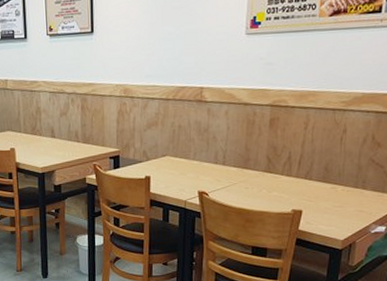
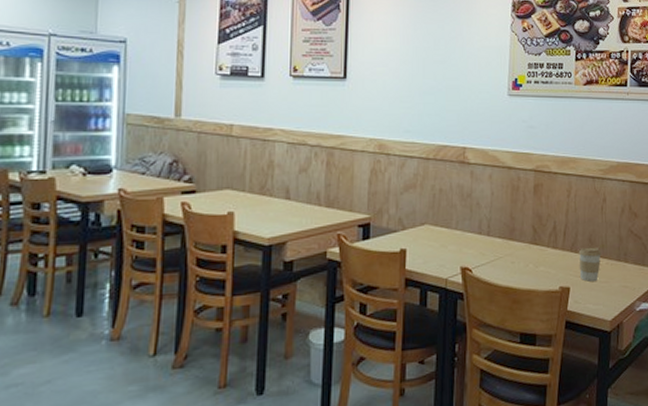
coffee cup: none [313,175,337,206] -> present [578,247,601,282]

